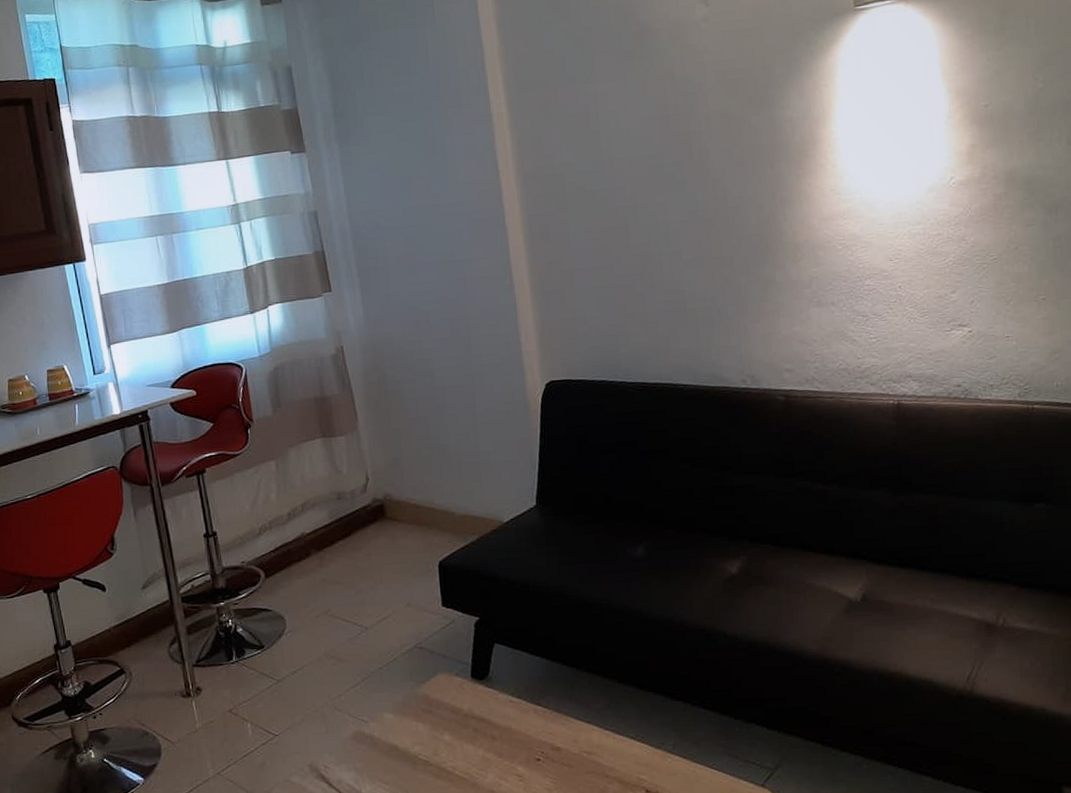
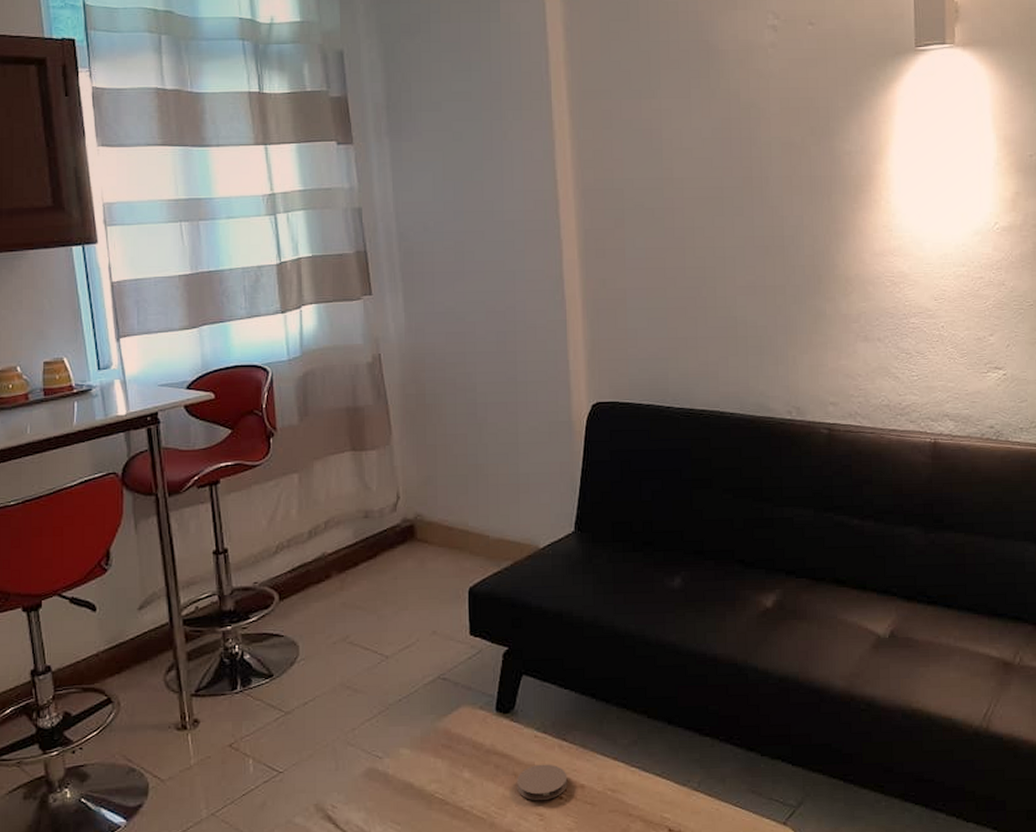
coaster: none [495,727,544,763] -> present [517,764,568,801]

